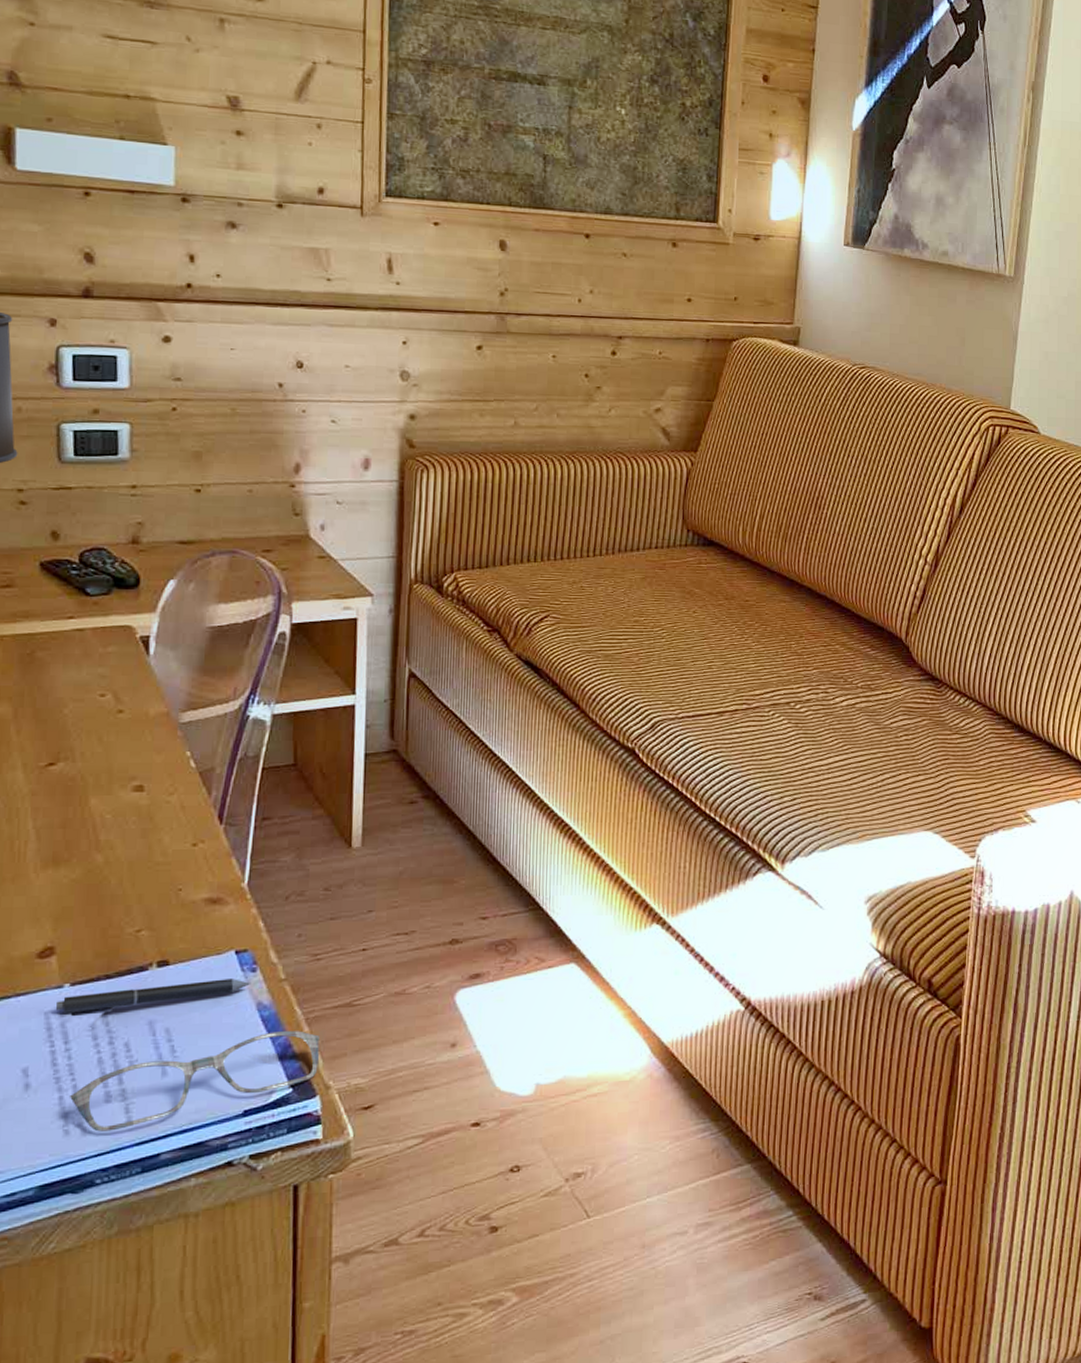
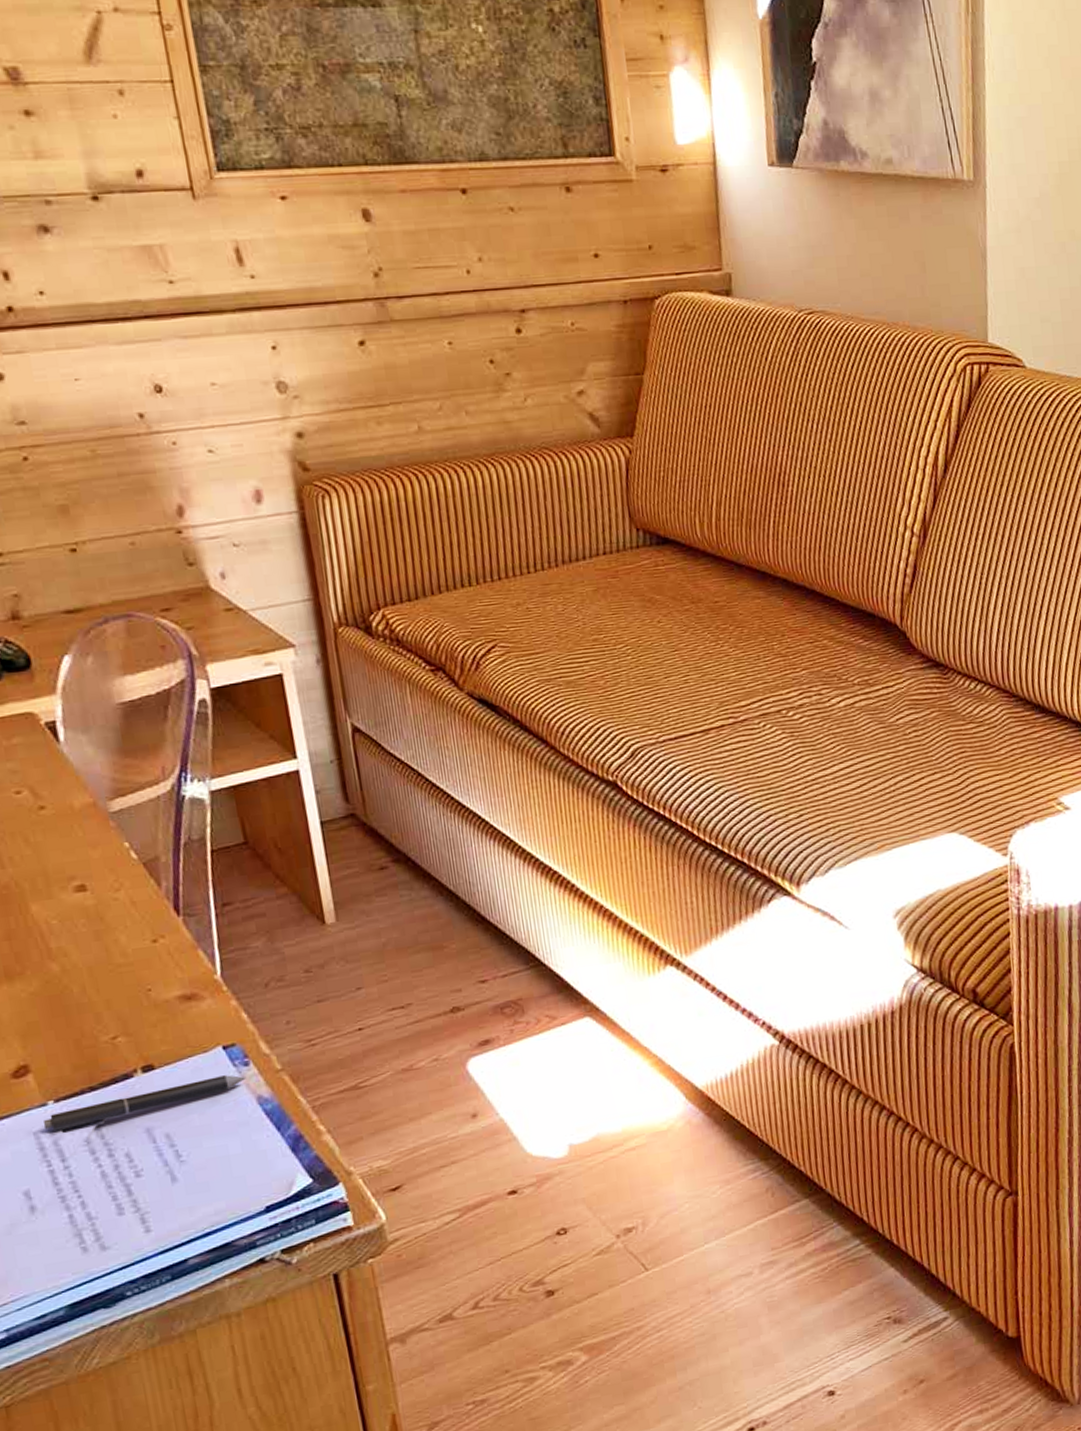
eyeglasses: present [70,1031,320,1132] -> none [80,1120,336,1245]

